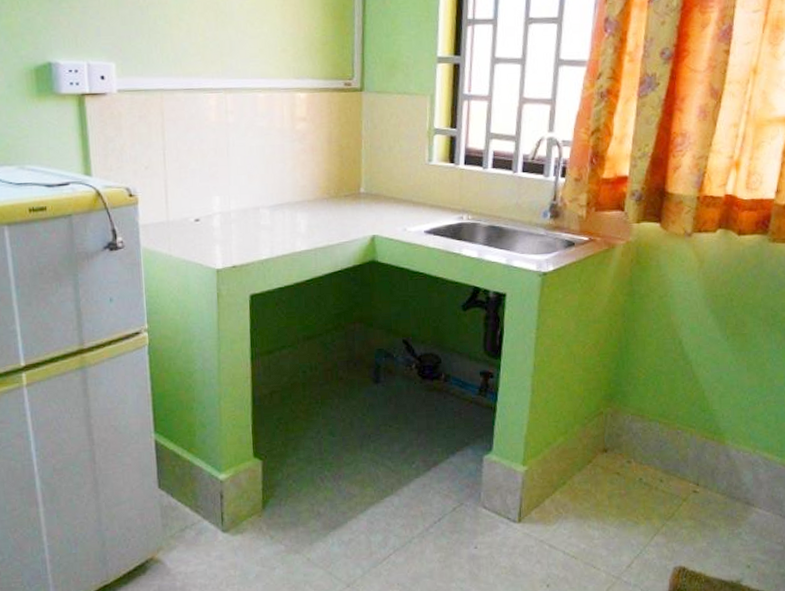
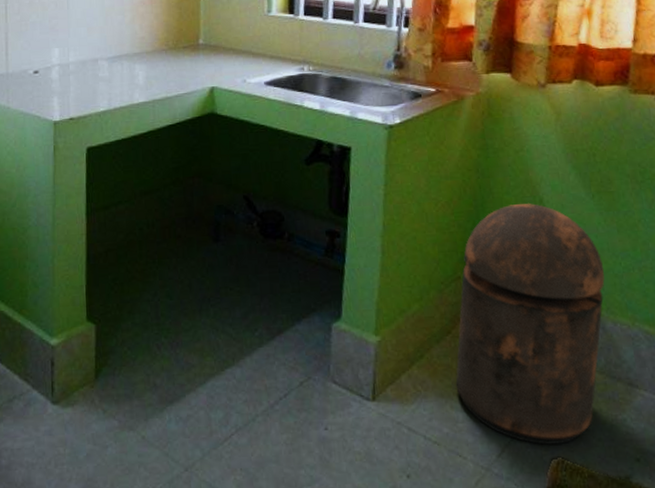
trash can: none [593,345,733,556] -> present [455,203,605,445]

